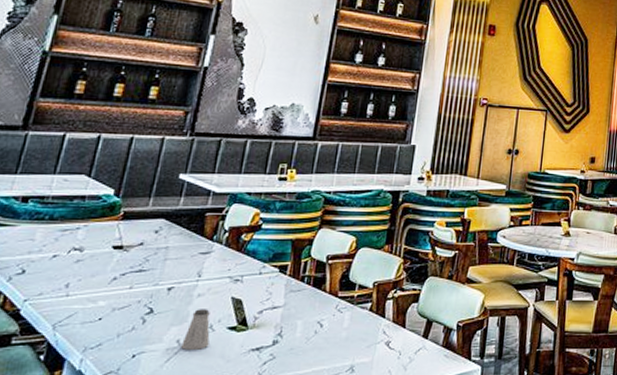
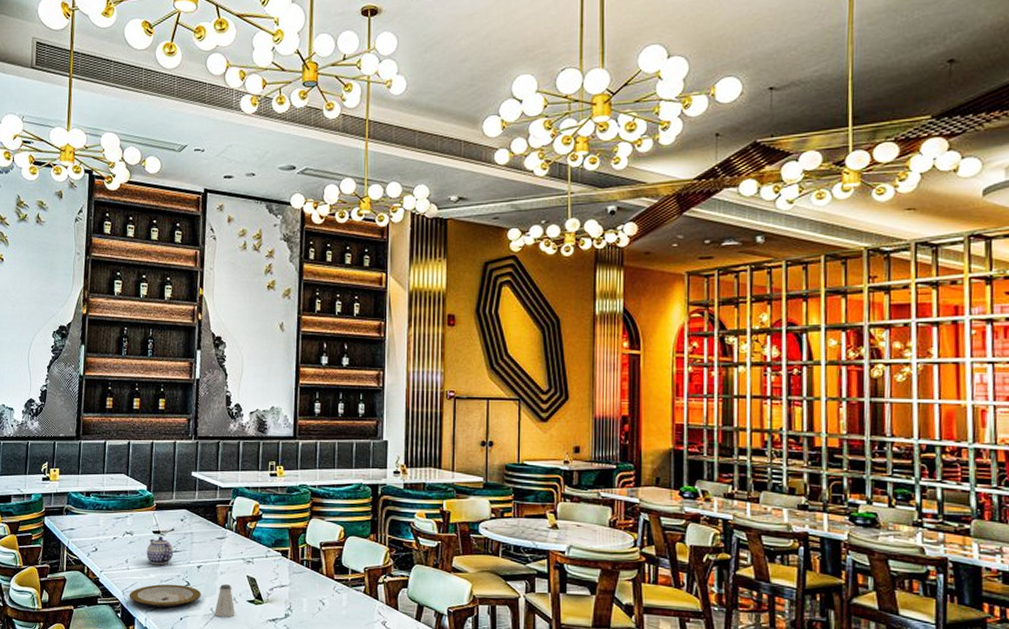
plate: none [61,312,167,343] -> present [129,584,201,608]
teapot: none [97,253,139,289] -> present [146,536,174,565]

